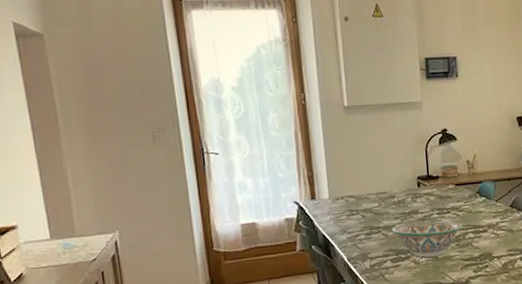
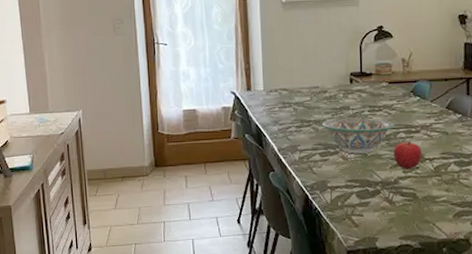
fruit: none [463,240,490,269] -> present [394,141,422,169]

